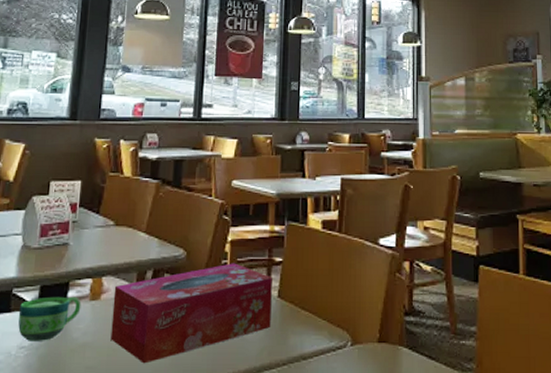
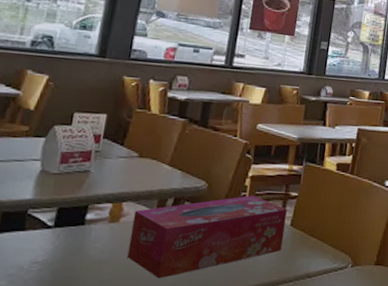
cup: present [18,296,82,341] -> none [32,218,100,257]

